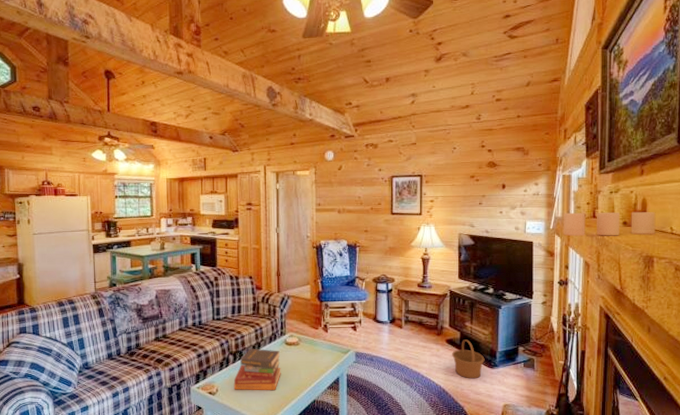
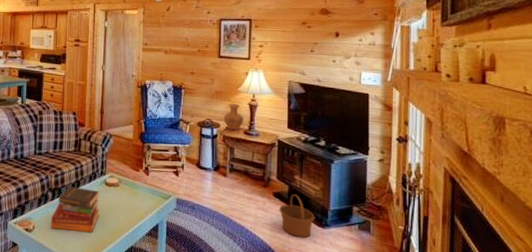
vase: none [398,258,416,284] -> present [223,103,243,131]
candle: present [563,212,656,237] -> none [402,65,507,95]

